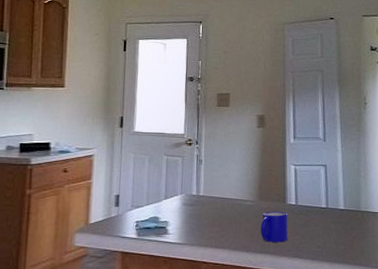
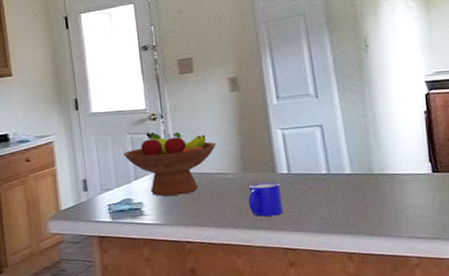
fruit bowl: none [157,155,241,217] -> present [123,131,217,196]

